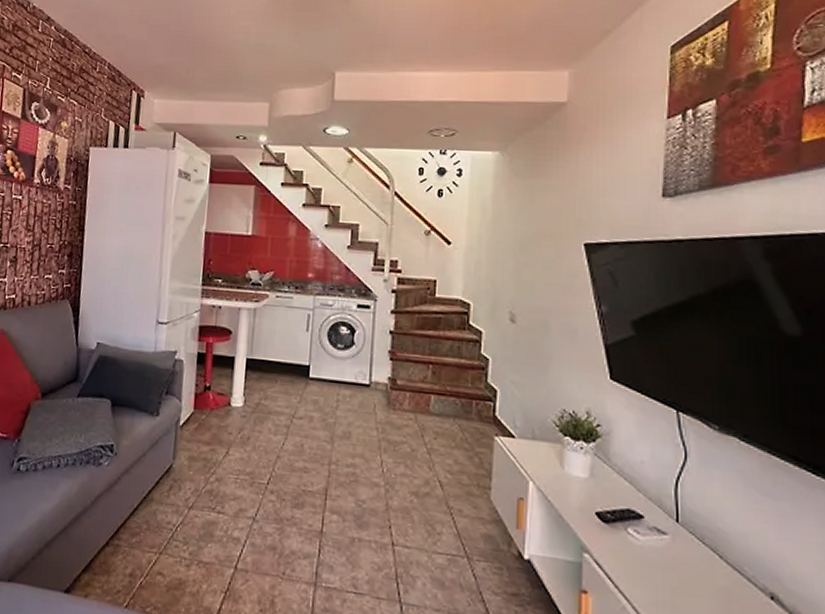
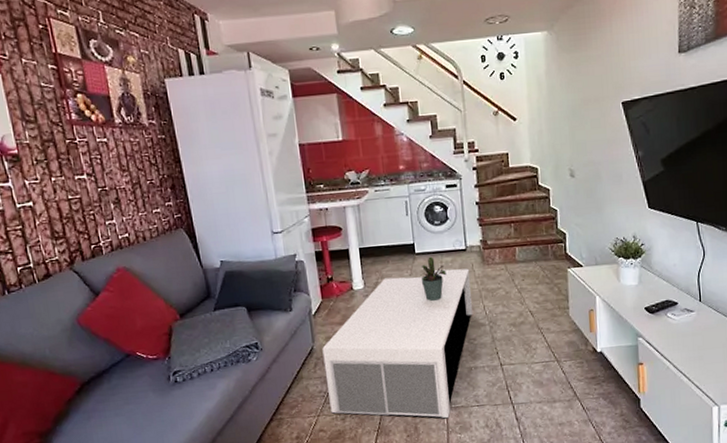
coffee table: none [175,400,371,600] -> present [322,268,473,419]
potted plant: none [310,385,342,442] -> present [420,256,447,302]

